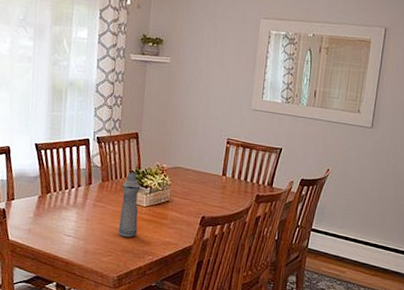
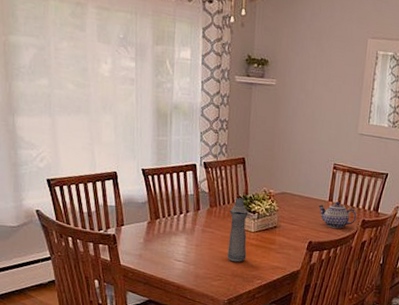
teapot: none [212,176,251,204] -> present [318,202,357,229]

